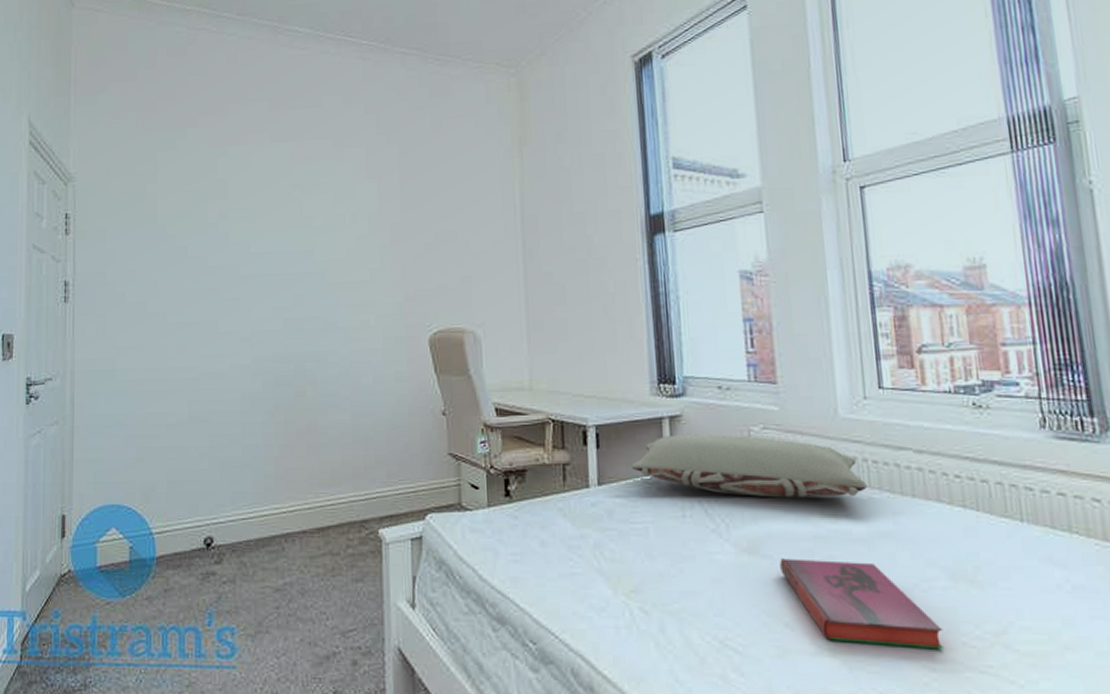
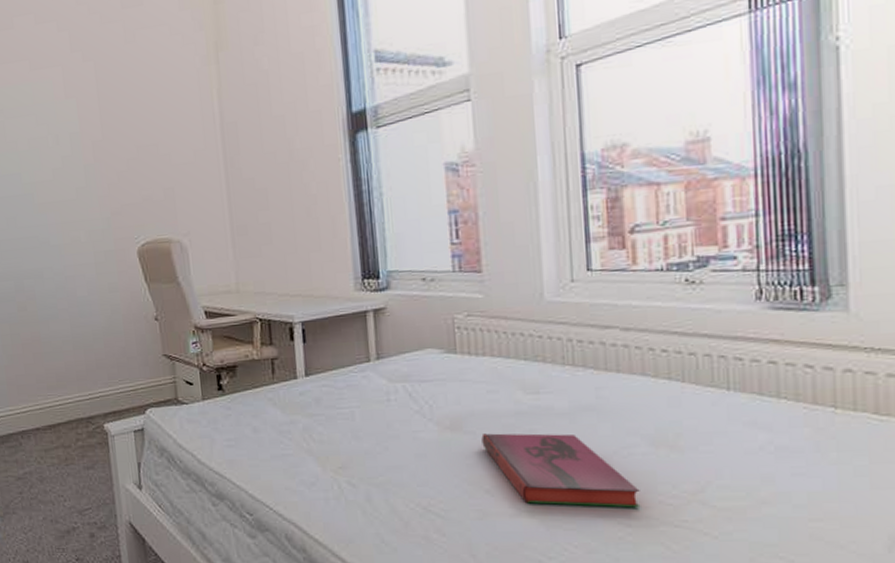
pillow: present [632,434,867,498] -> none [337,323,571,380]

